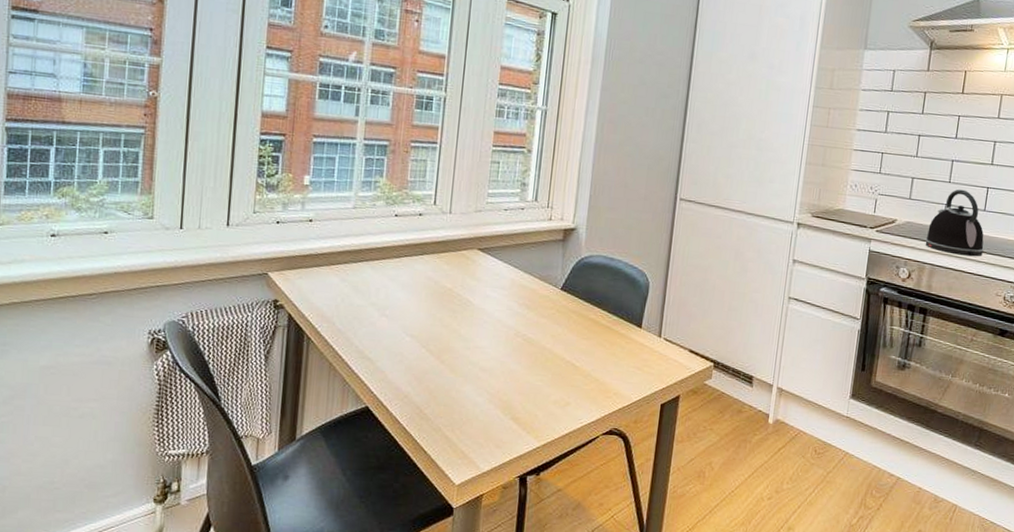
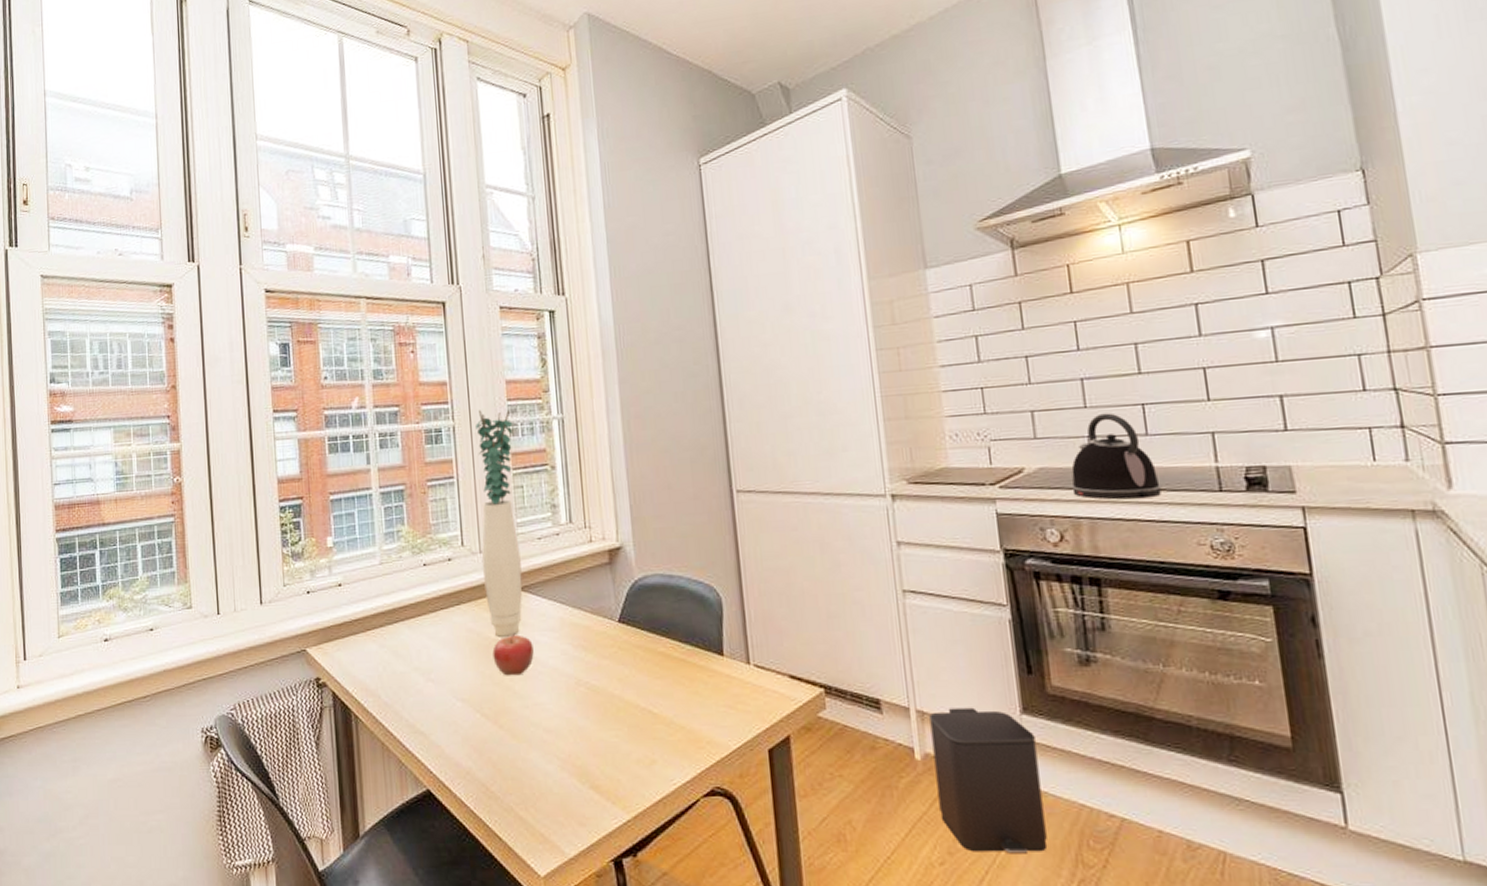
fruit: none [445,286,484,322] -> present [492,633,534,676]
vase: none [448,88,501,288] -> present [476,410,523,637]
pedal bin: none [776,388,855,496] -> present [929,707,1047,854]

